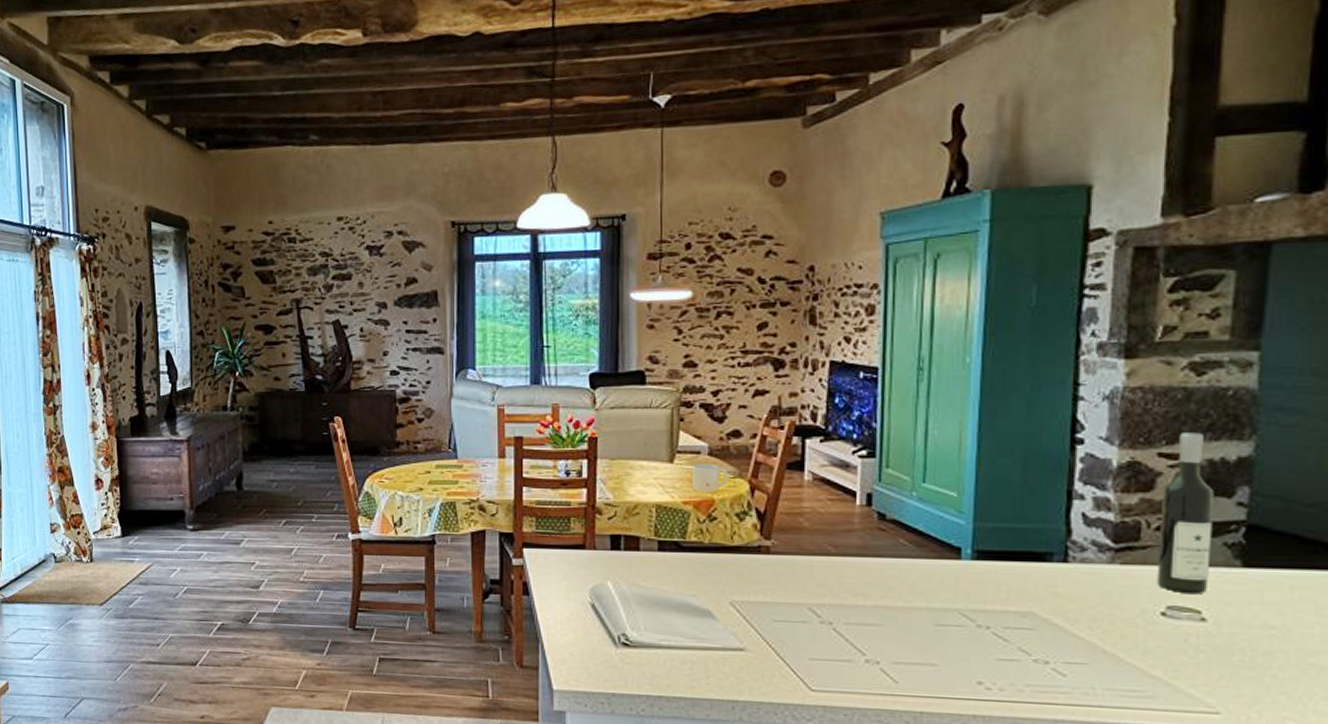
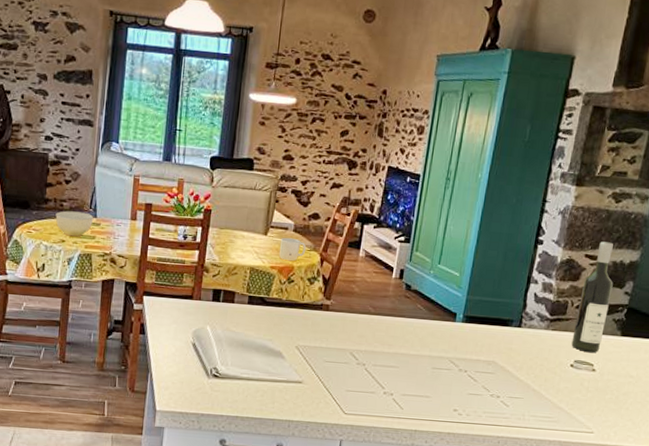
bowl: none [410,454,455,483] -> present [55,210,94,237]

